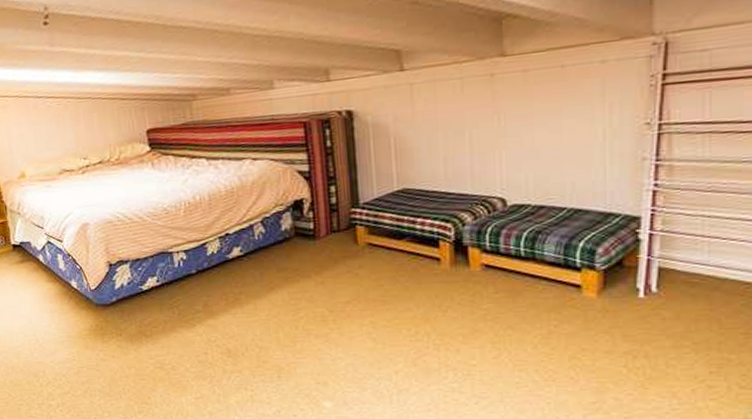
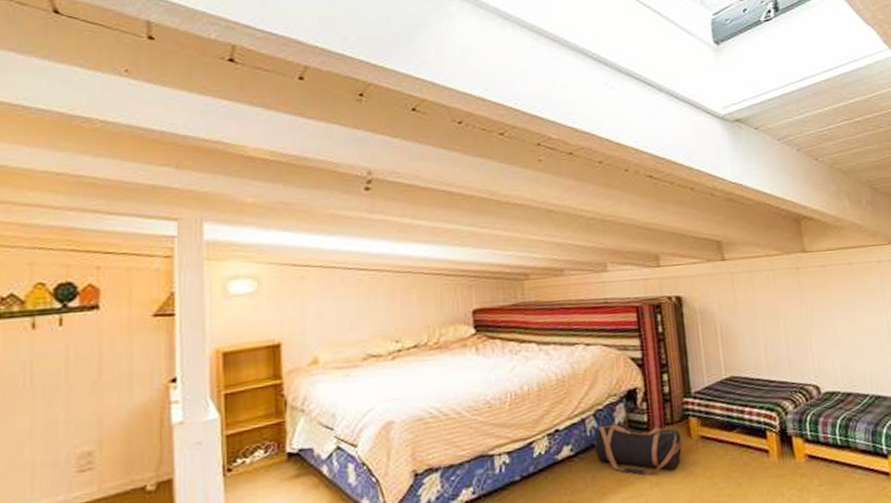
duffel bag: none [261,230,348,274] -> present [593,423,682,475]

